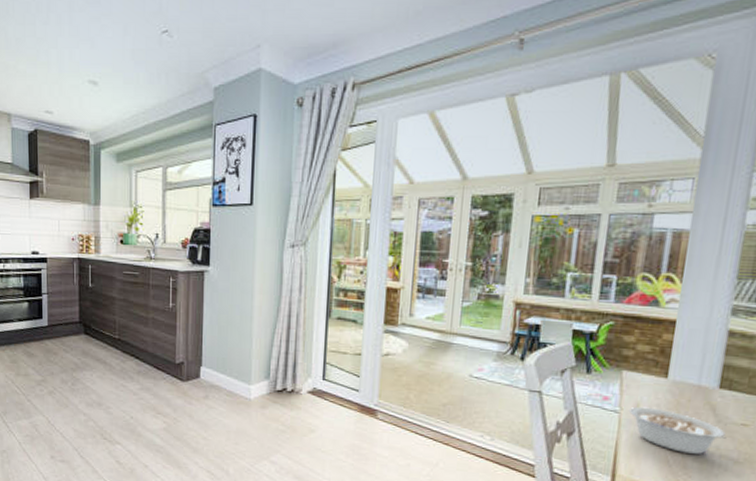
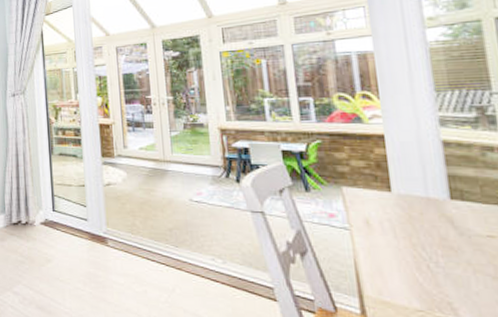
legume: present [628,406,726,454] -> none [358,222,475,270]

